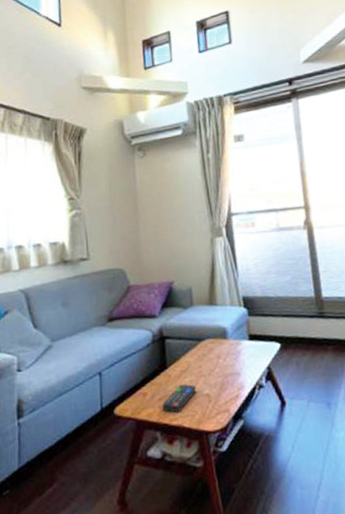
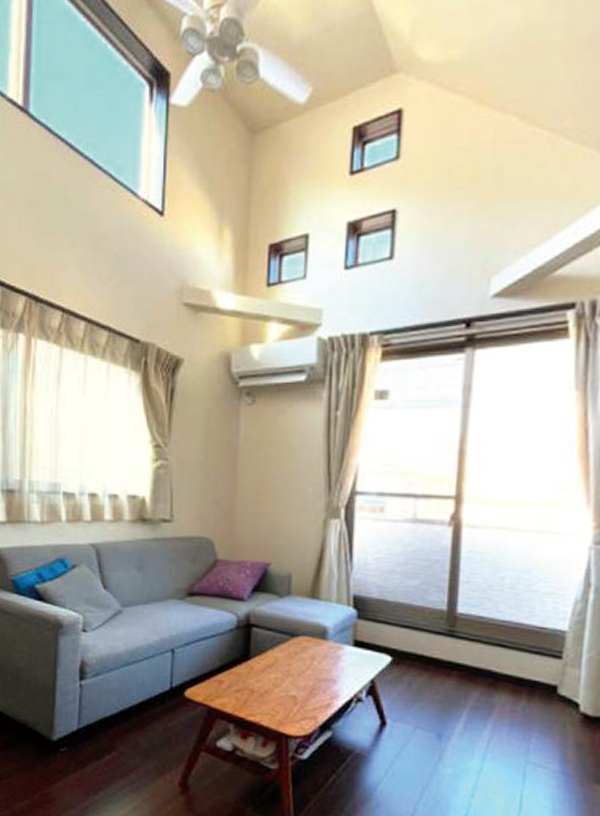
remote control: present [162,384,196,413] -> none [239,679,281,709]

